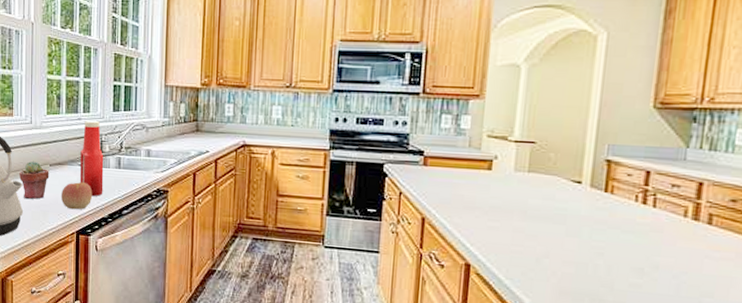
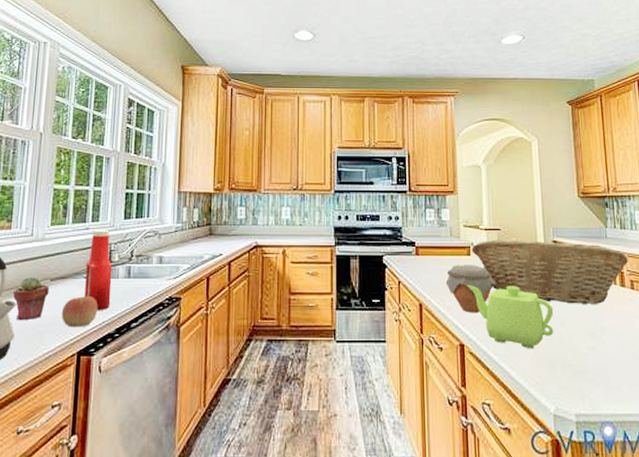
jar: none [456,179,520,234] -> present [445,265,496,313]
teapot: none [482,202,592,277] -> present [467,284,554,348]
fruit basket: none [494,153,712,237] -> present [472,239,629,304]

